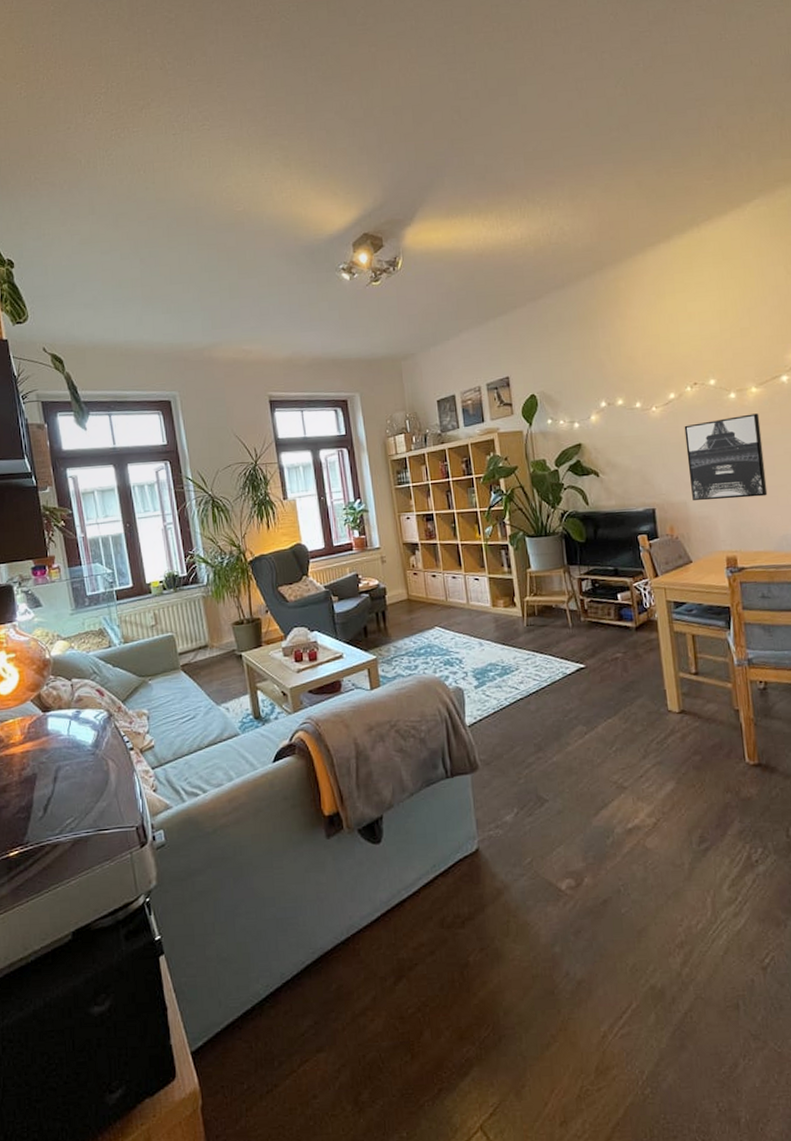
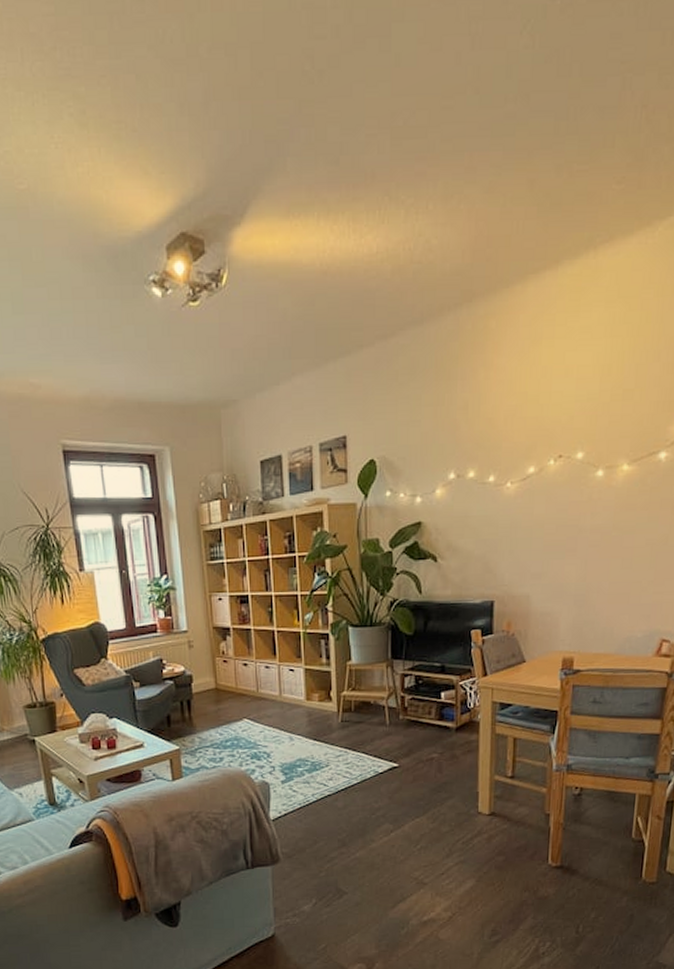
wall art: present [684,413,768,501] -> none [536,496,626,595]

